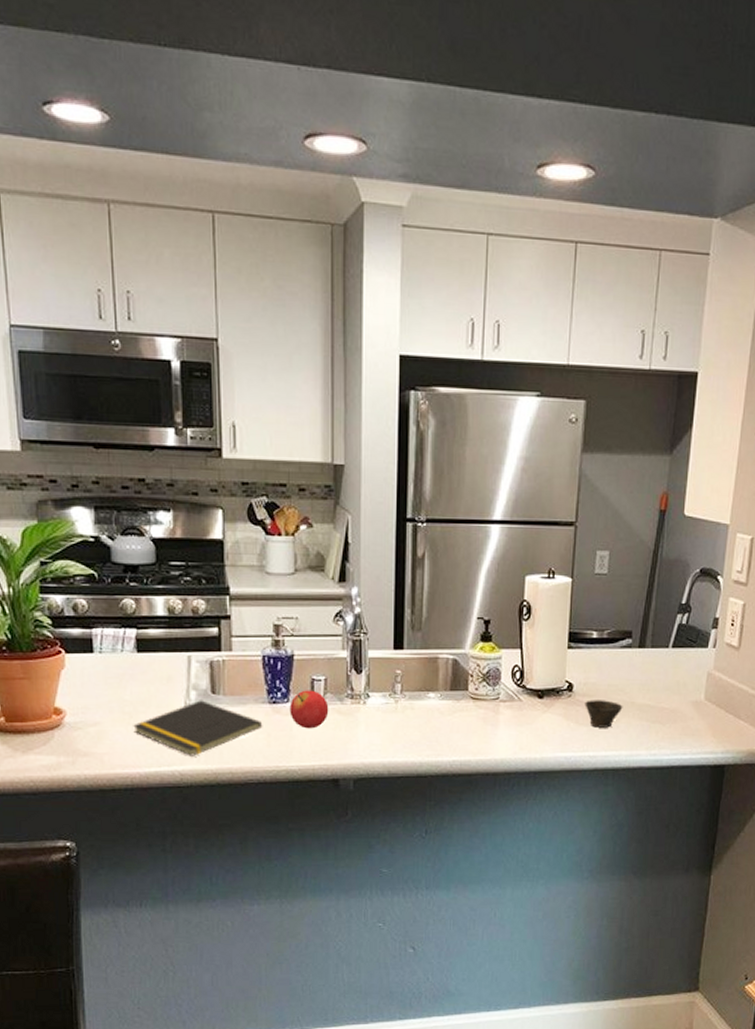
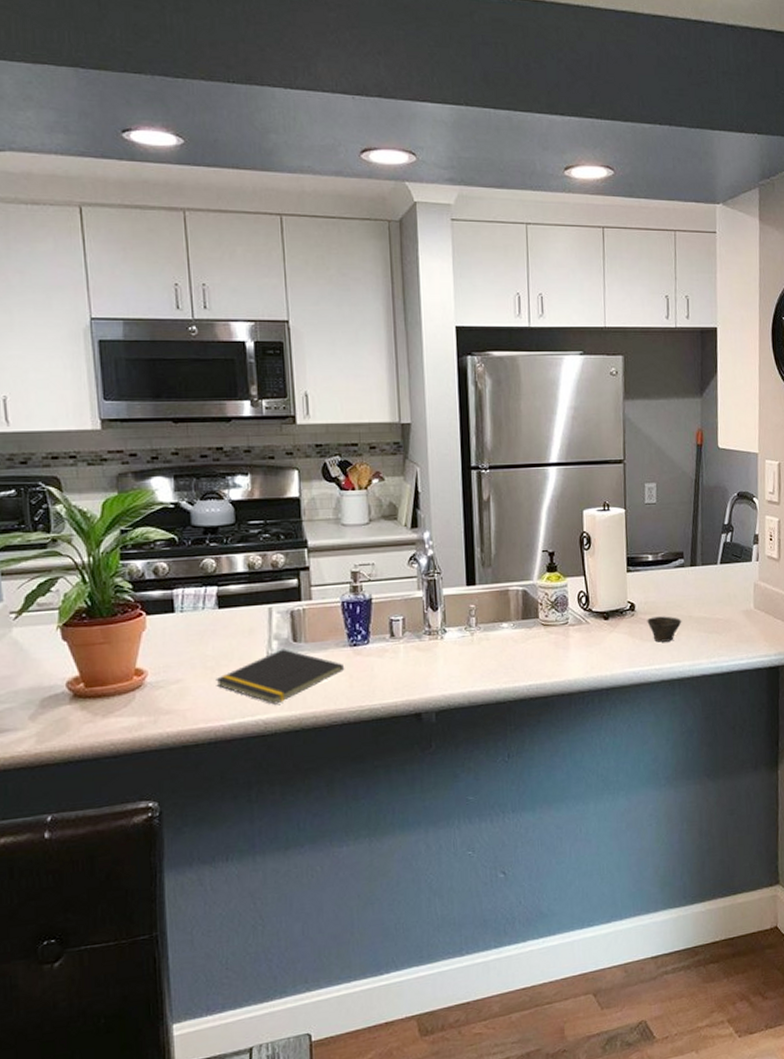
fruit: present [289,690,329,729] -> none [370,630,408,668]

